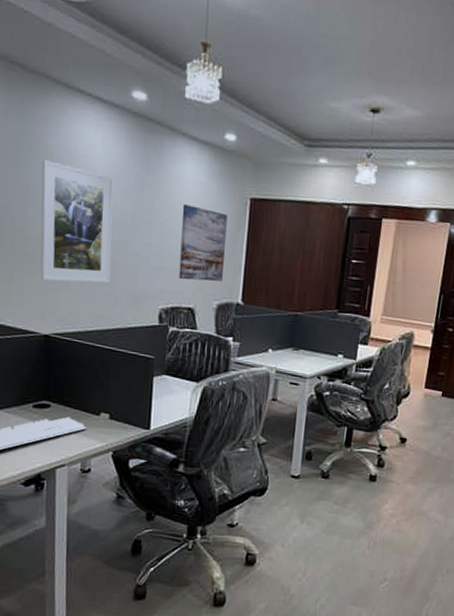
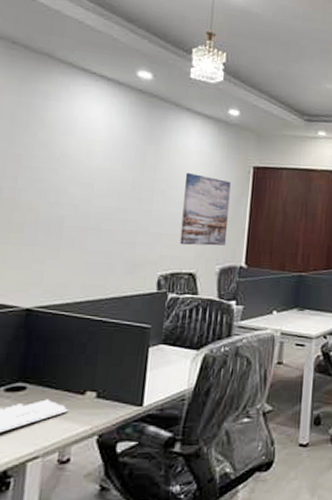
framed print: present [40,160,114,284] -> none [26,132,114,252]

